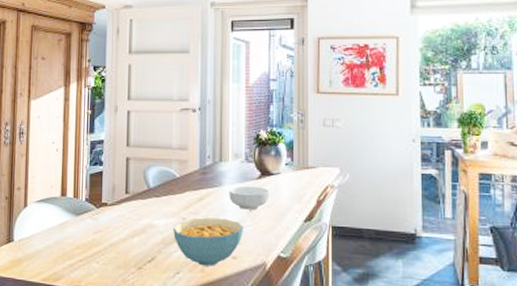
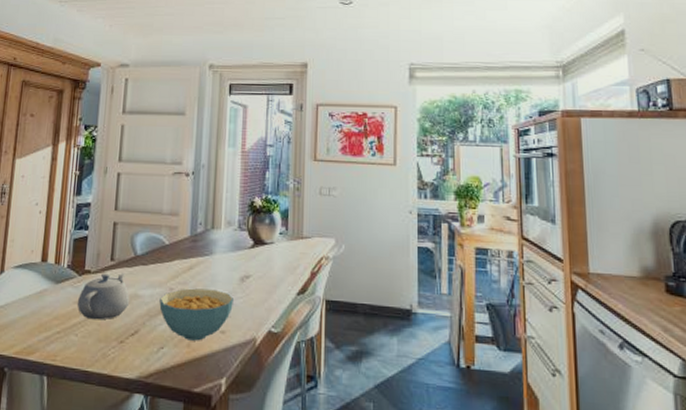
teapot: none [96,205,146,249] -> present [76,273,130,320]
cereal bowl: present [229,186,270,210] -> none [220,255,262,281]

